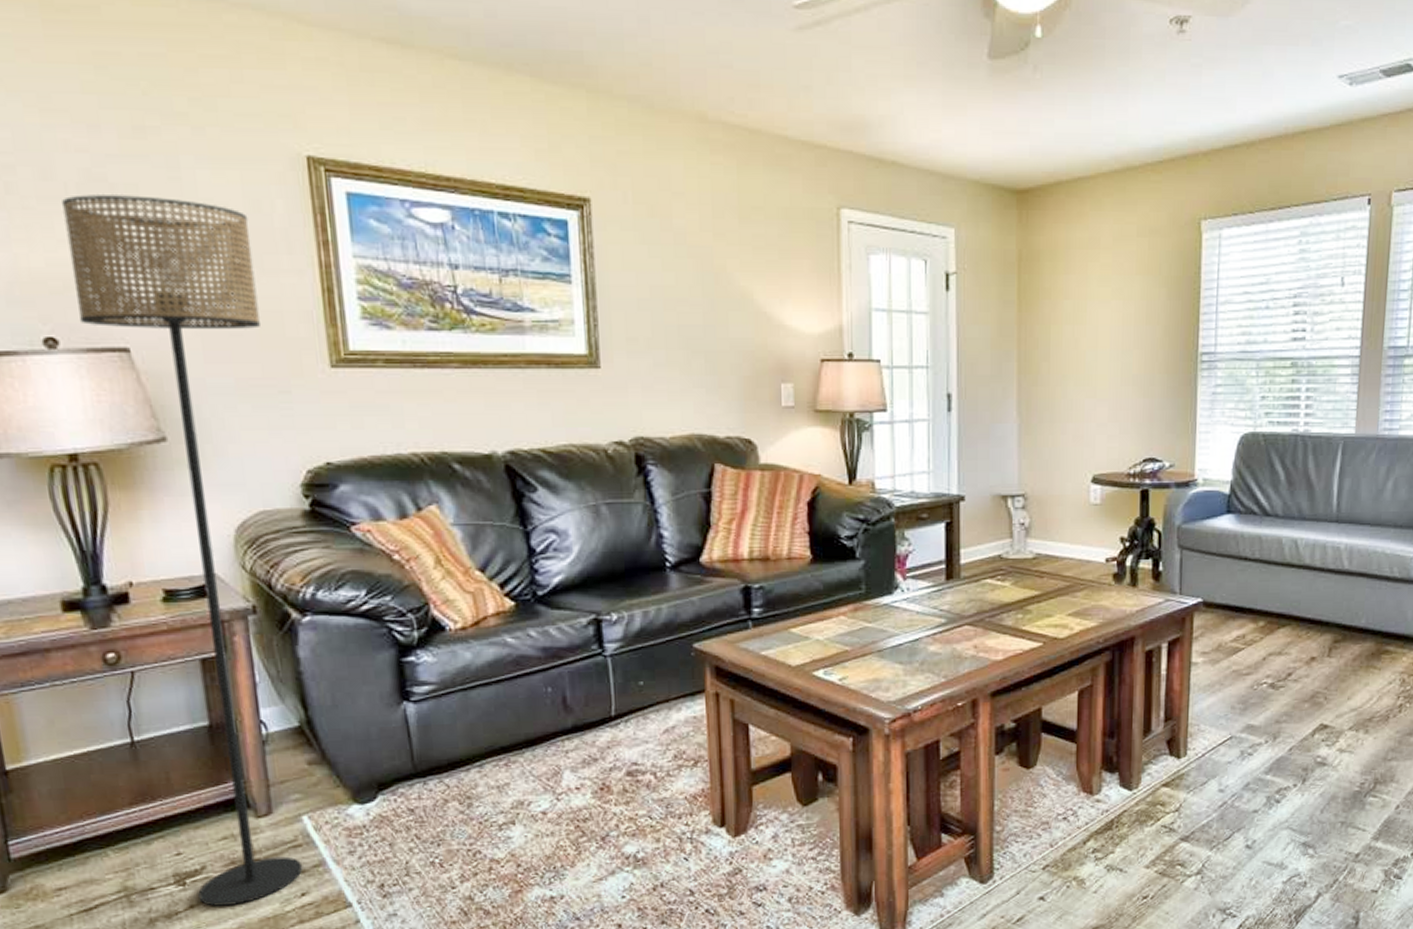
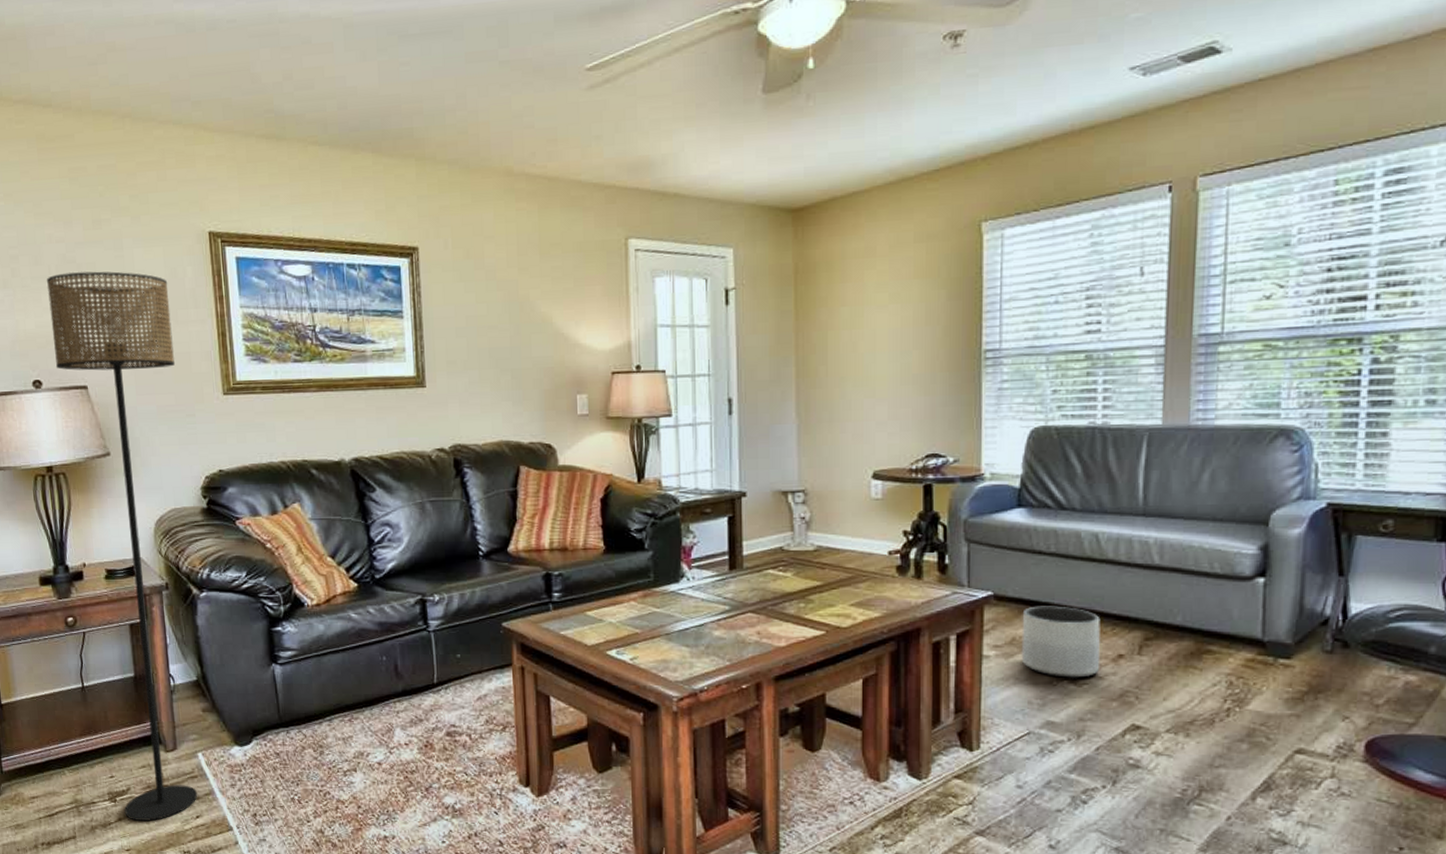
planter: none [1226,611,1297,682] -> present [1021,606,1101,678]

